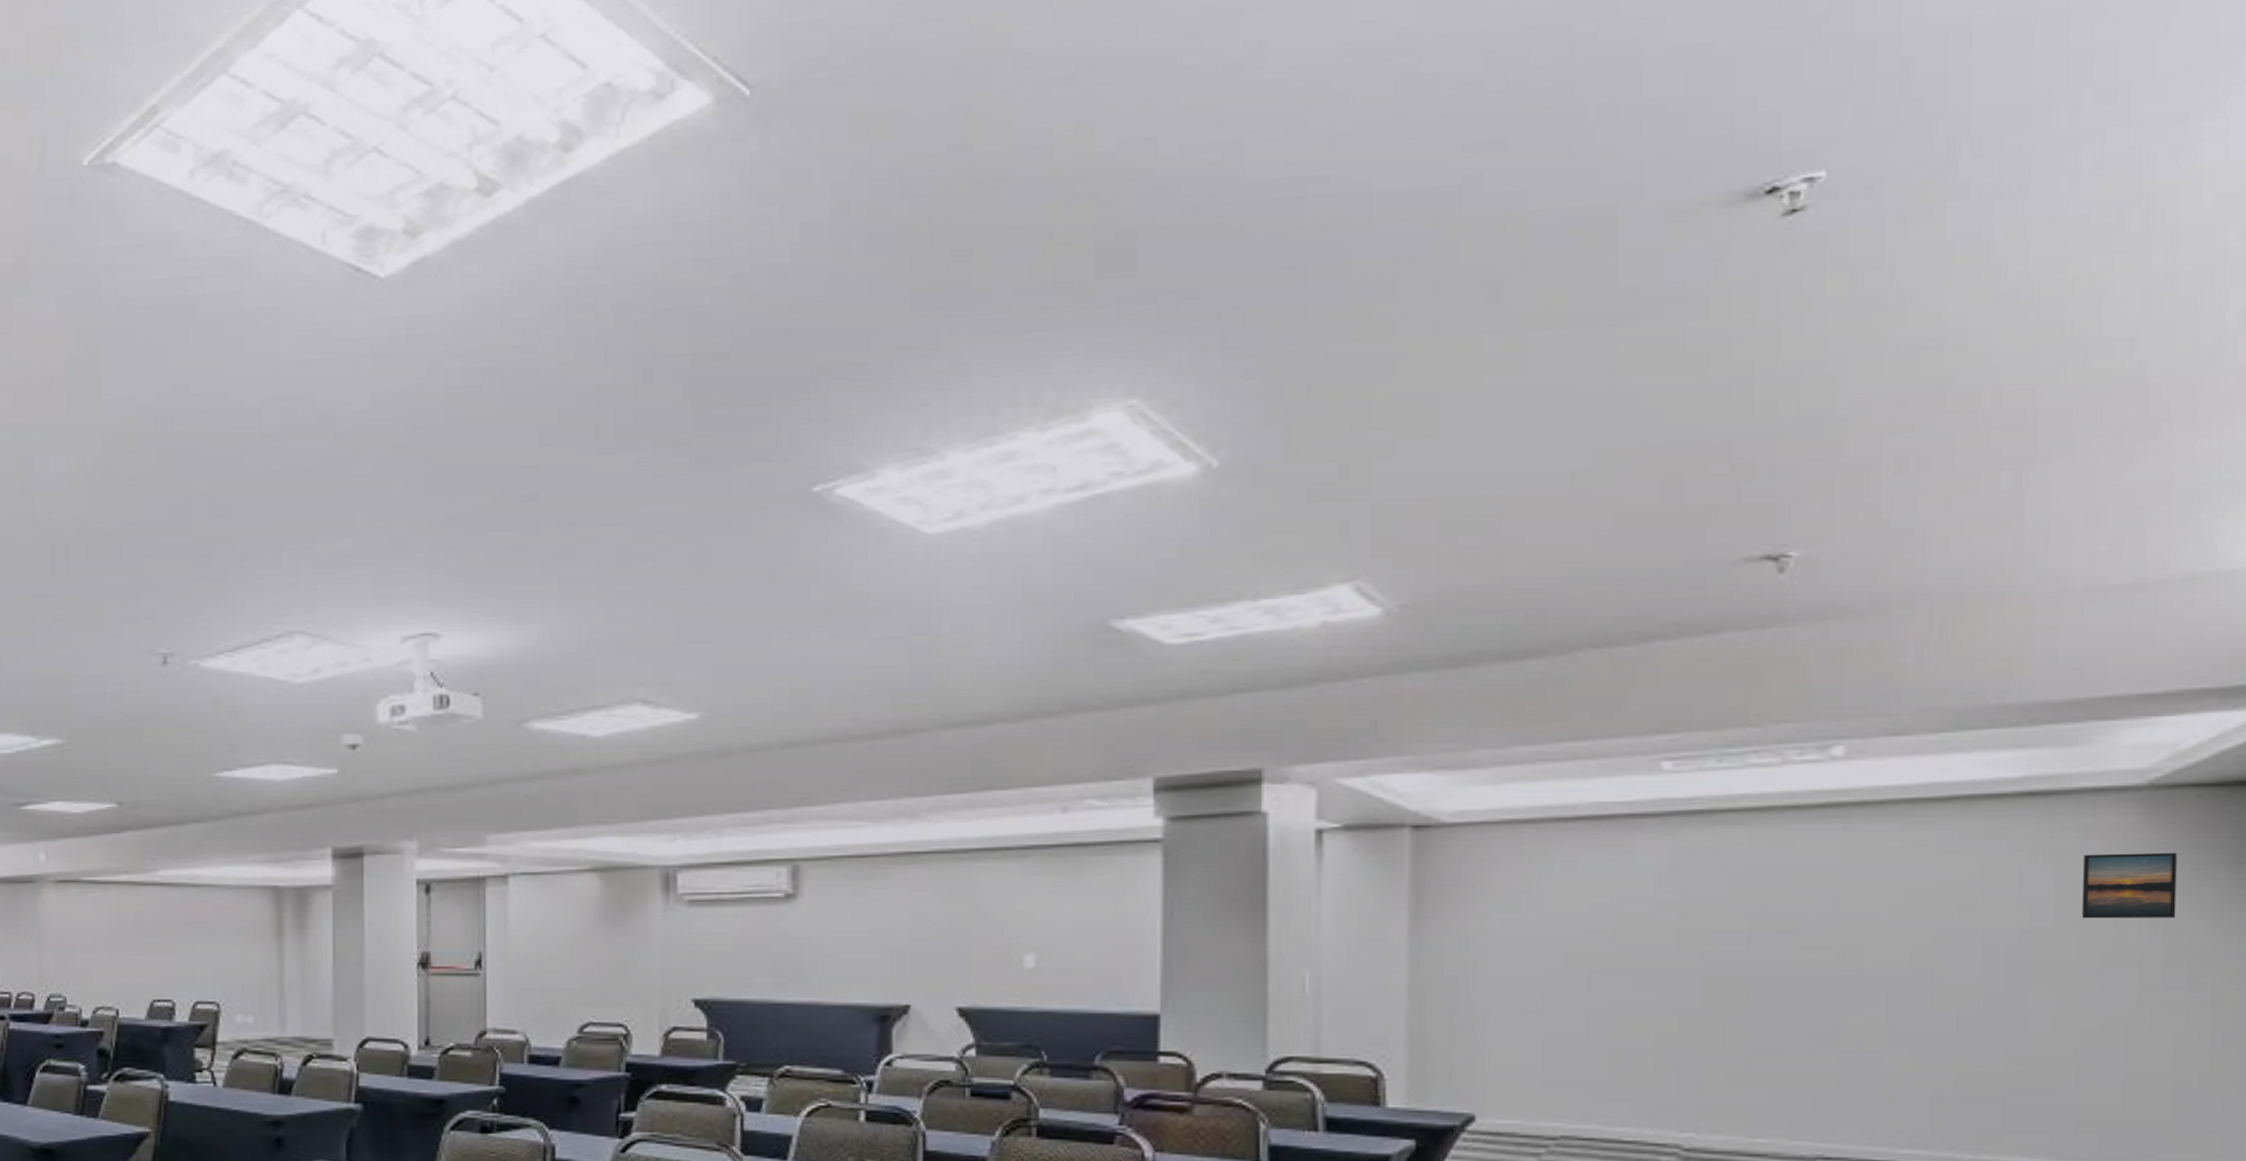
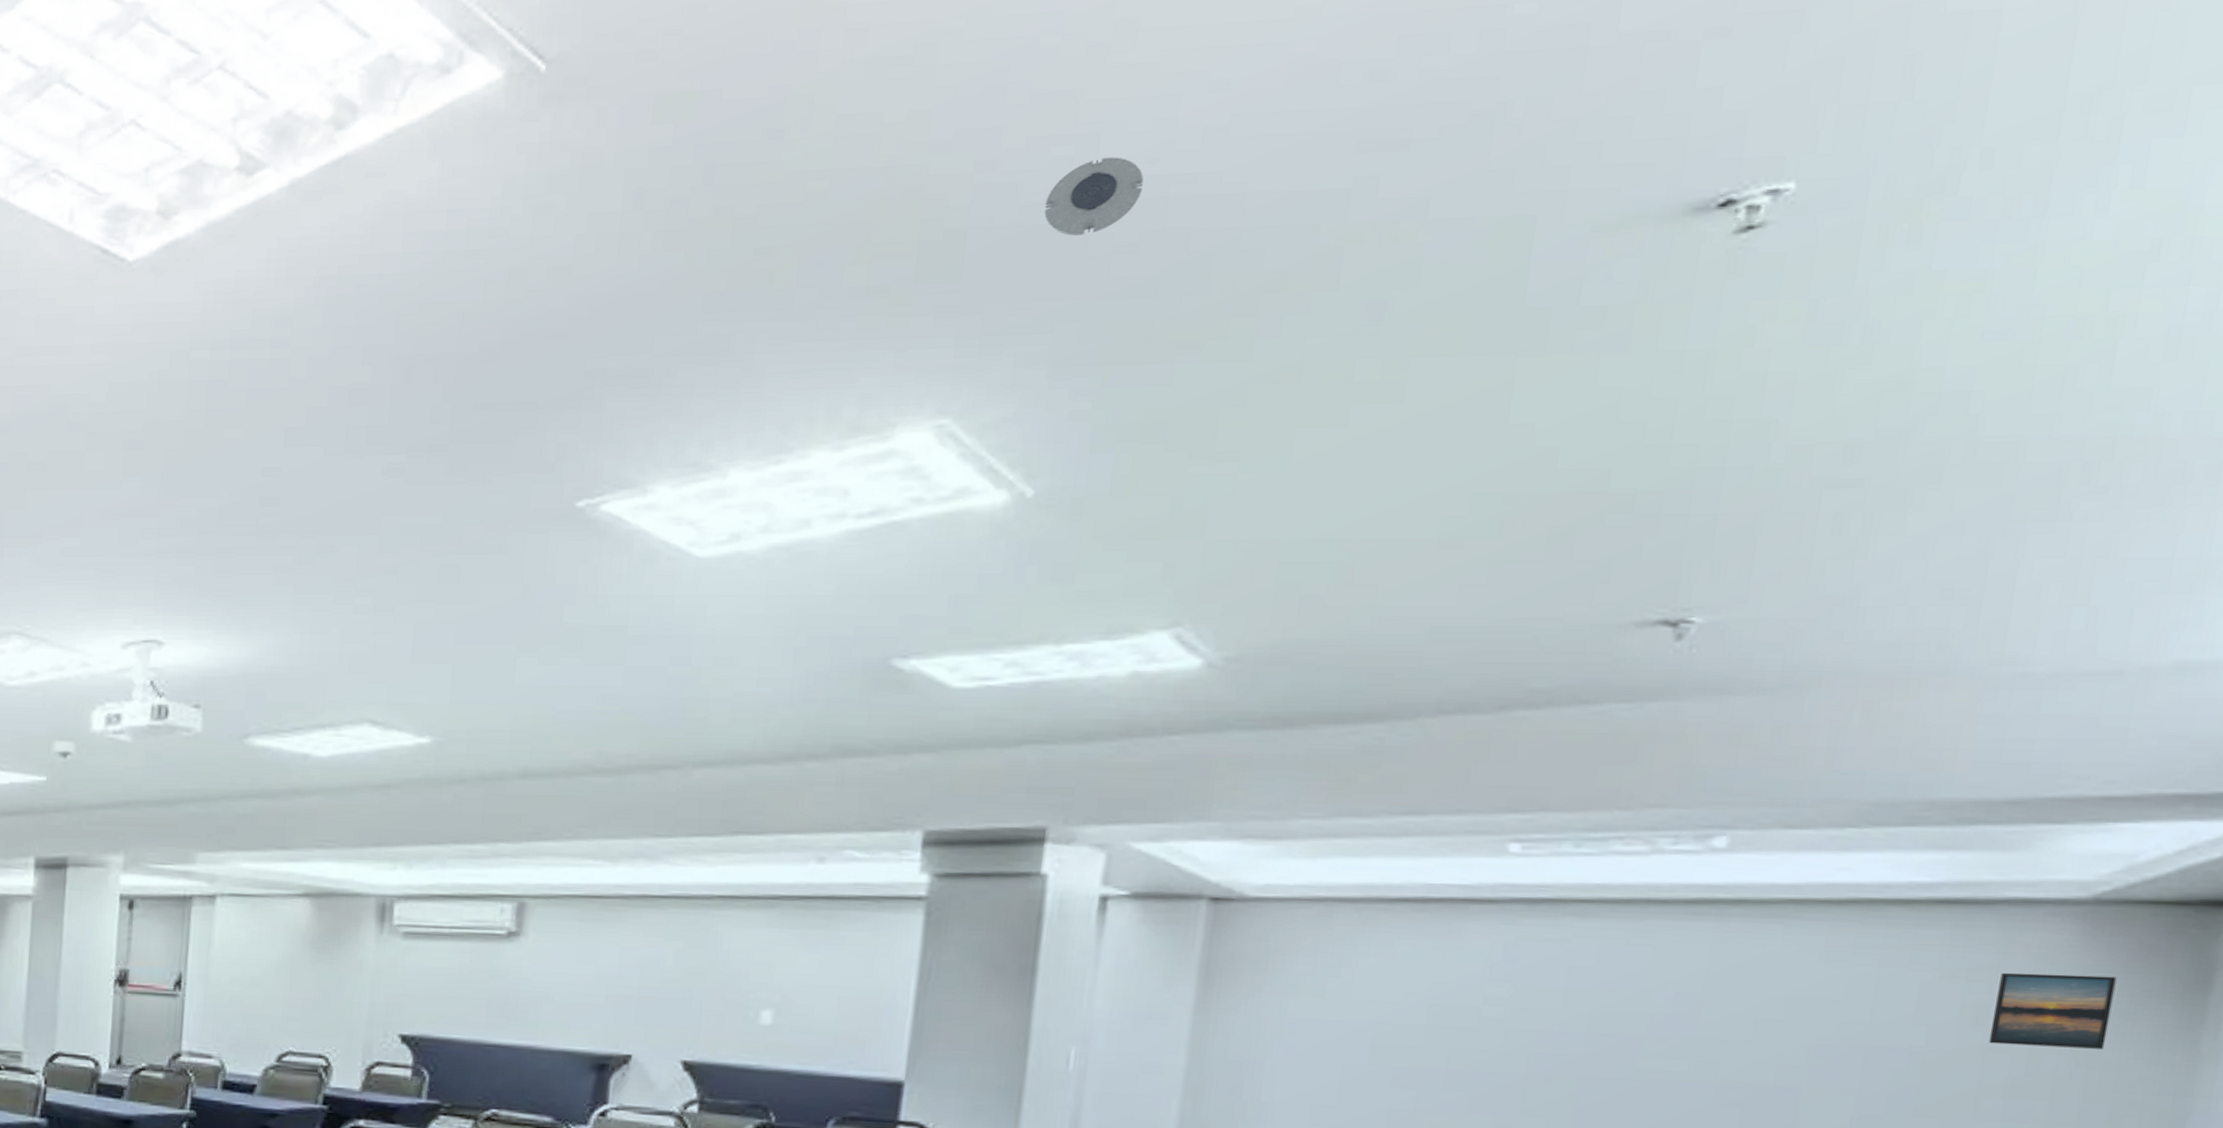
smoke detector: none [1202,162,1285,233] -> present [1044,157,1144,236]

